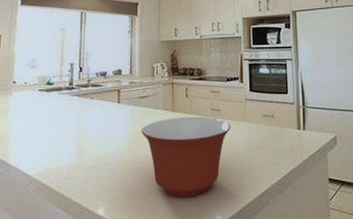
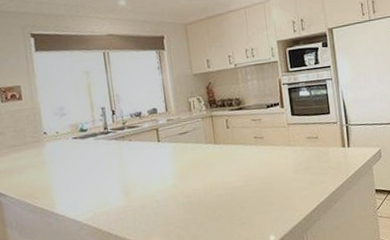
mixing bowl: present [141,116,231,198] -> none [186,145,276,224]

